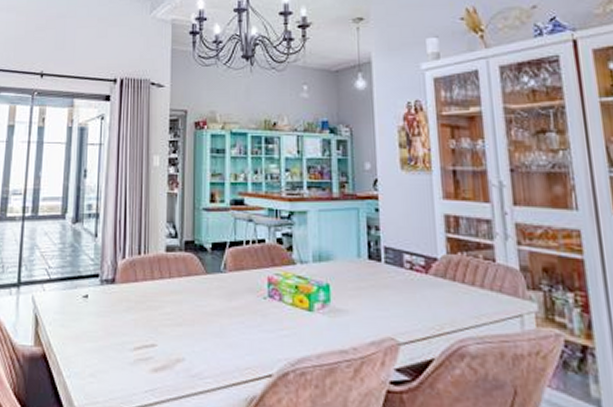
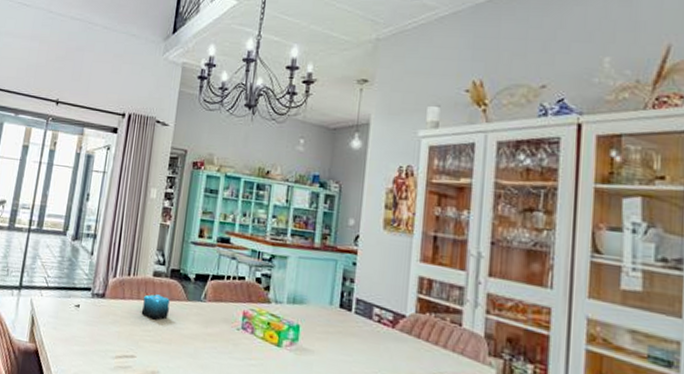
candle: none [157,271,187,300] -> present [141,294,170,321]

